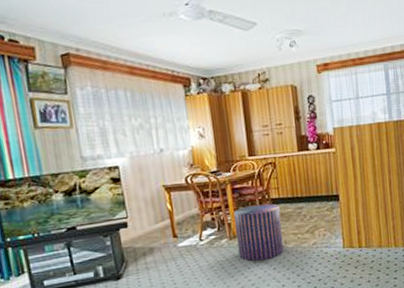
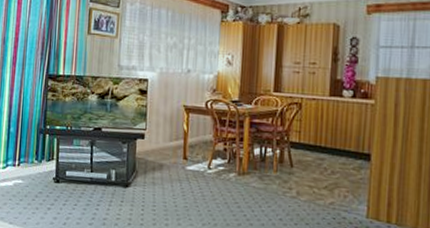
stool: present [234,204,284,261] -> none [245,144,298,208]

